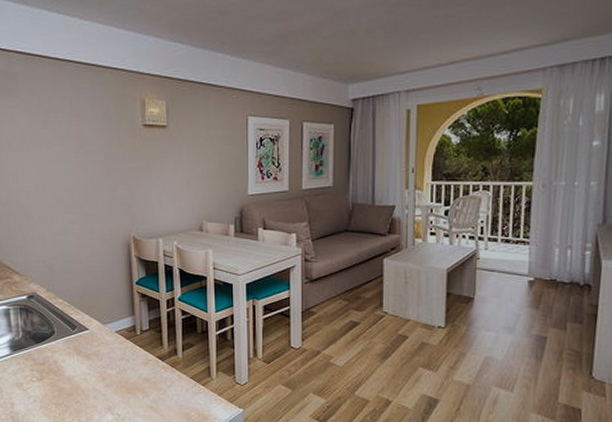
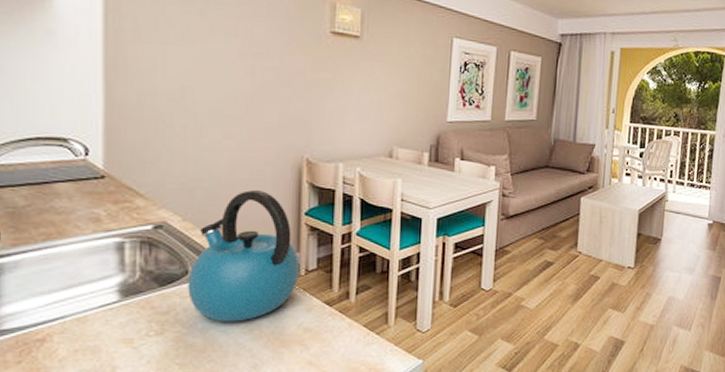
kettle: none [55,264,136,372] -> present [188,189,300,322]

